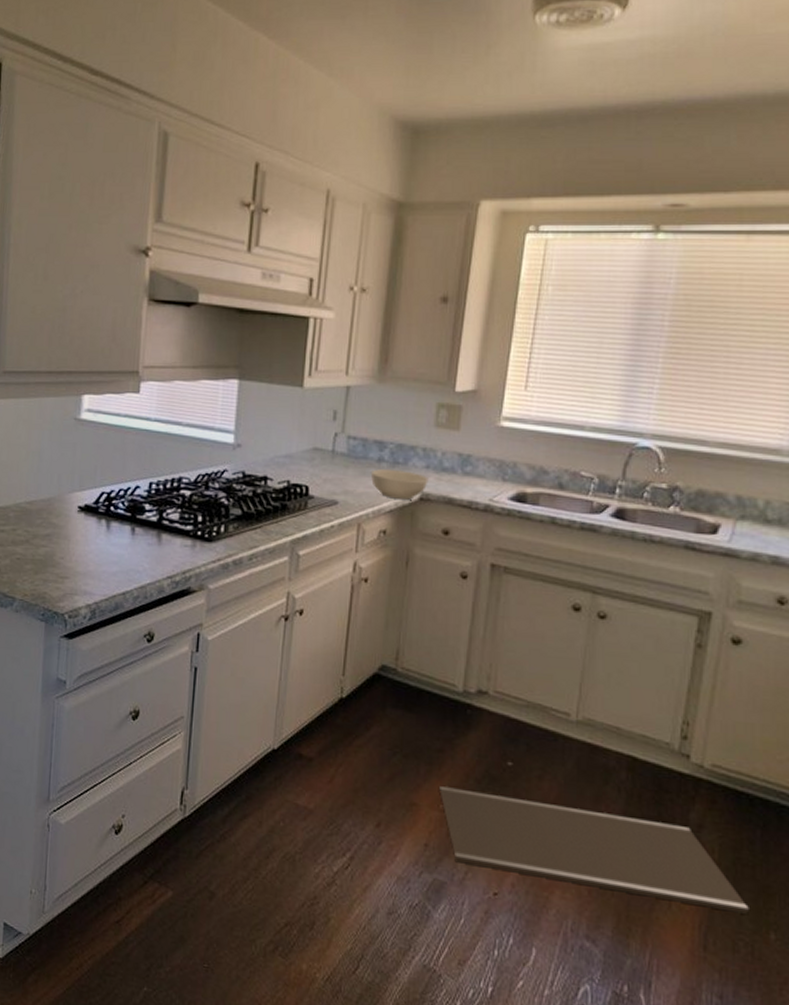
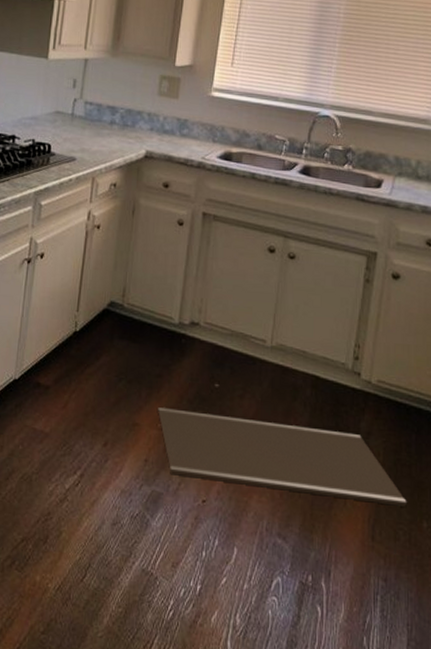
bowl: present [370,469,429,500] -> none [103,131,152,157]

